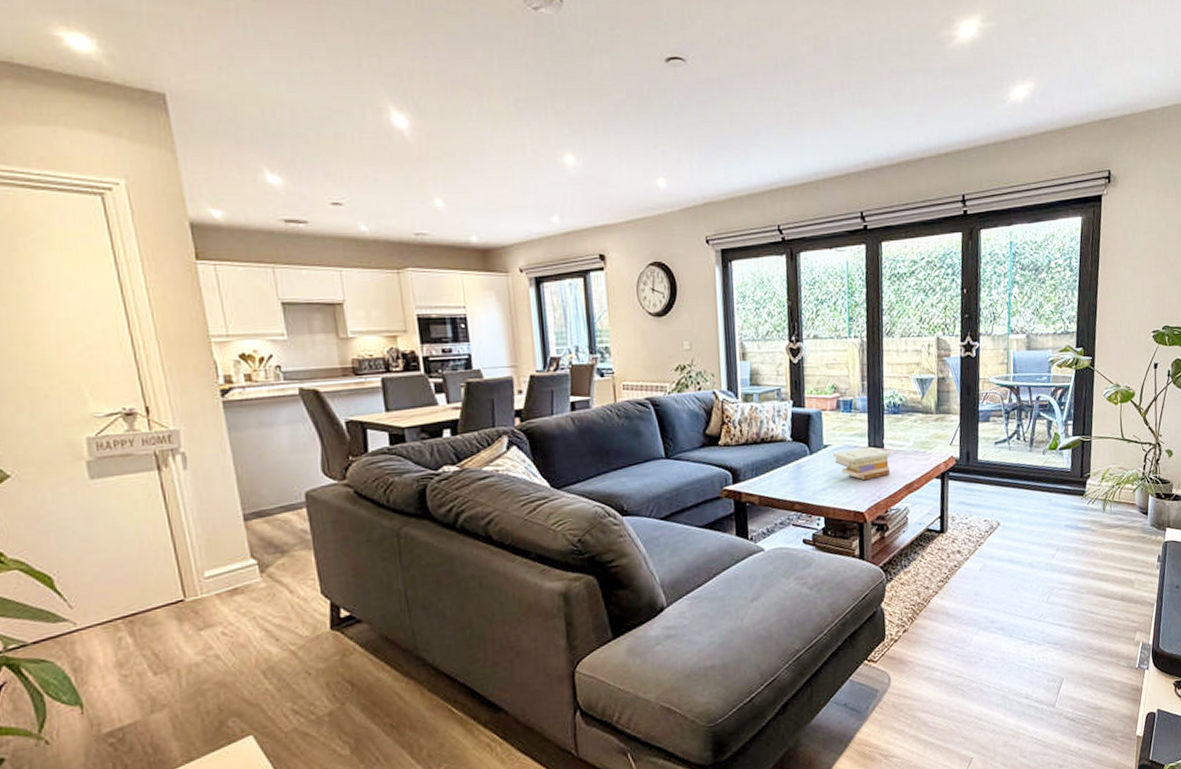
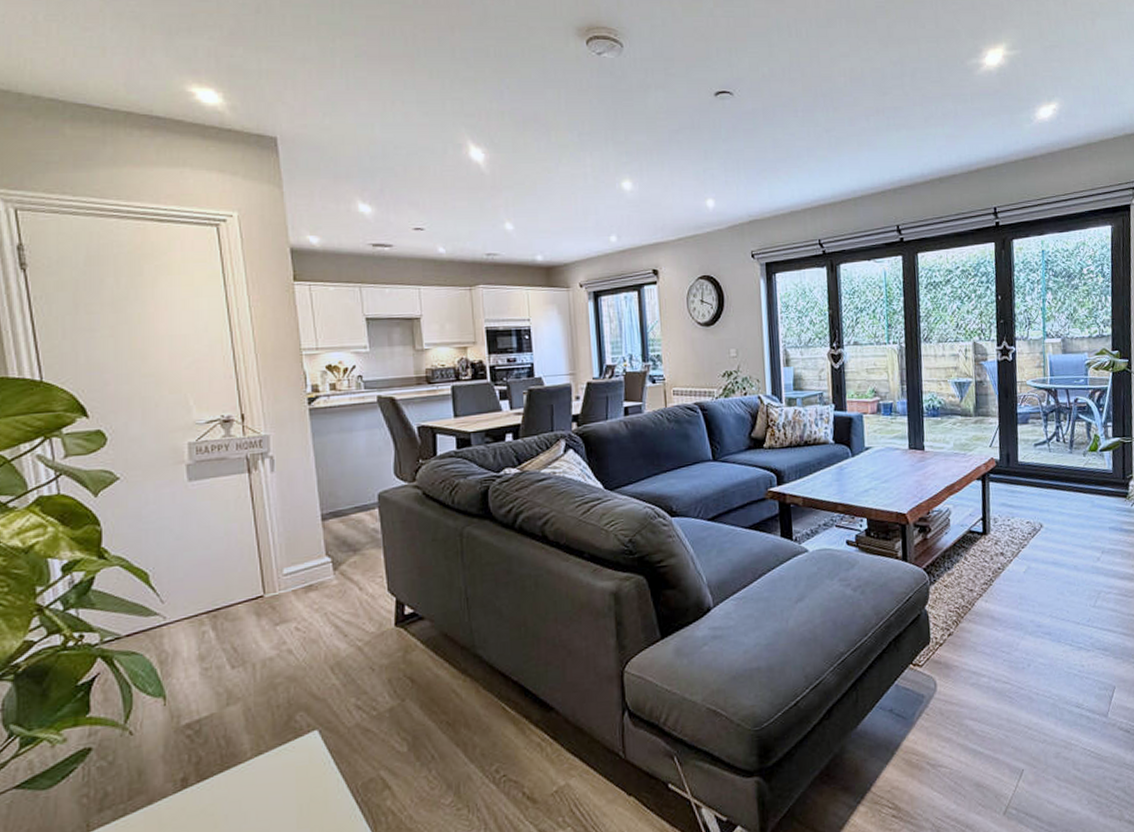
books: present [833,446,891,481] -> none [875,448,932,483]

